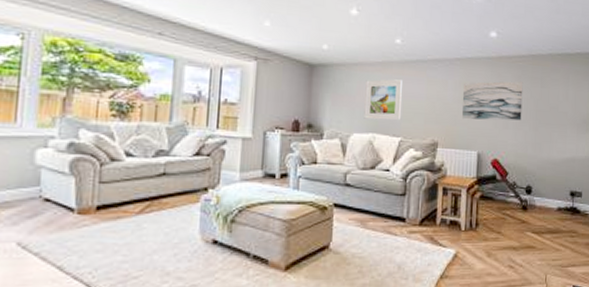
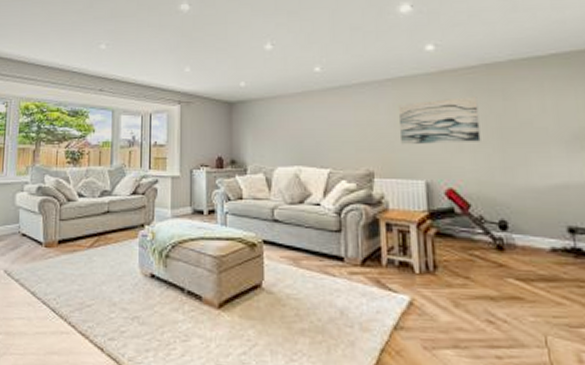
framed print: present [364,79,402,121] -> none [286,108,327,152]

